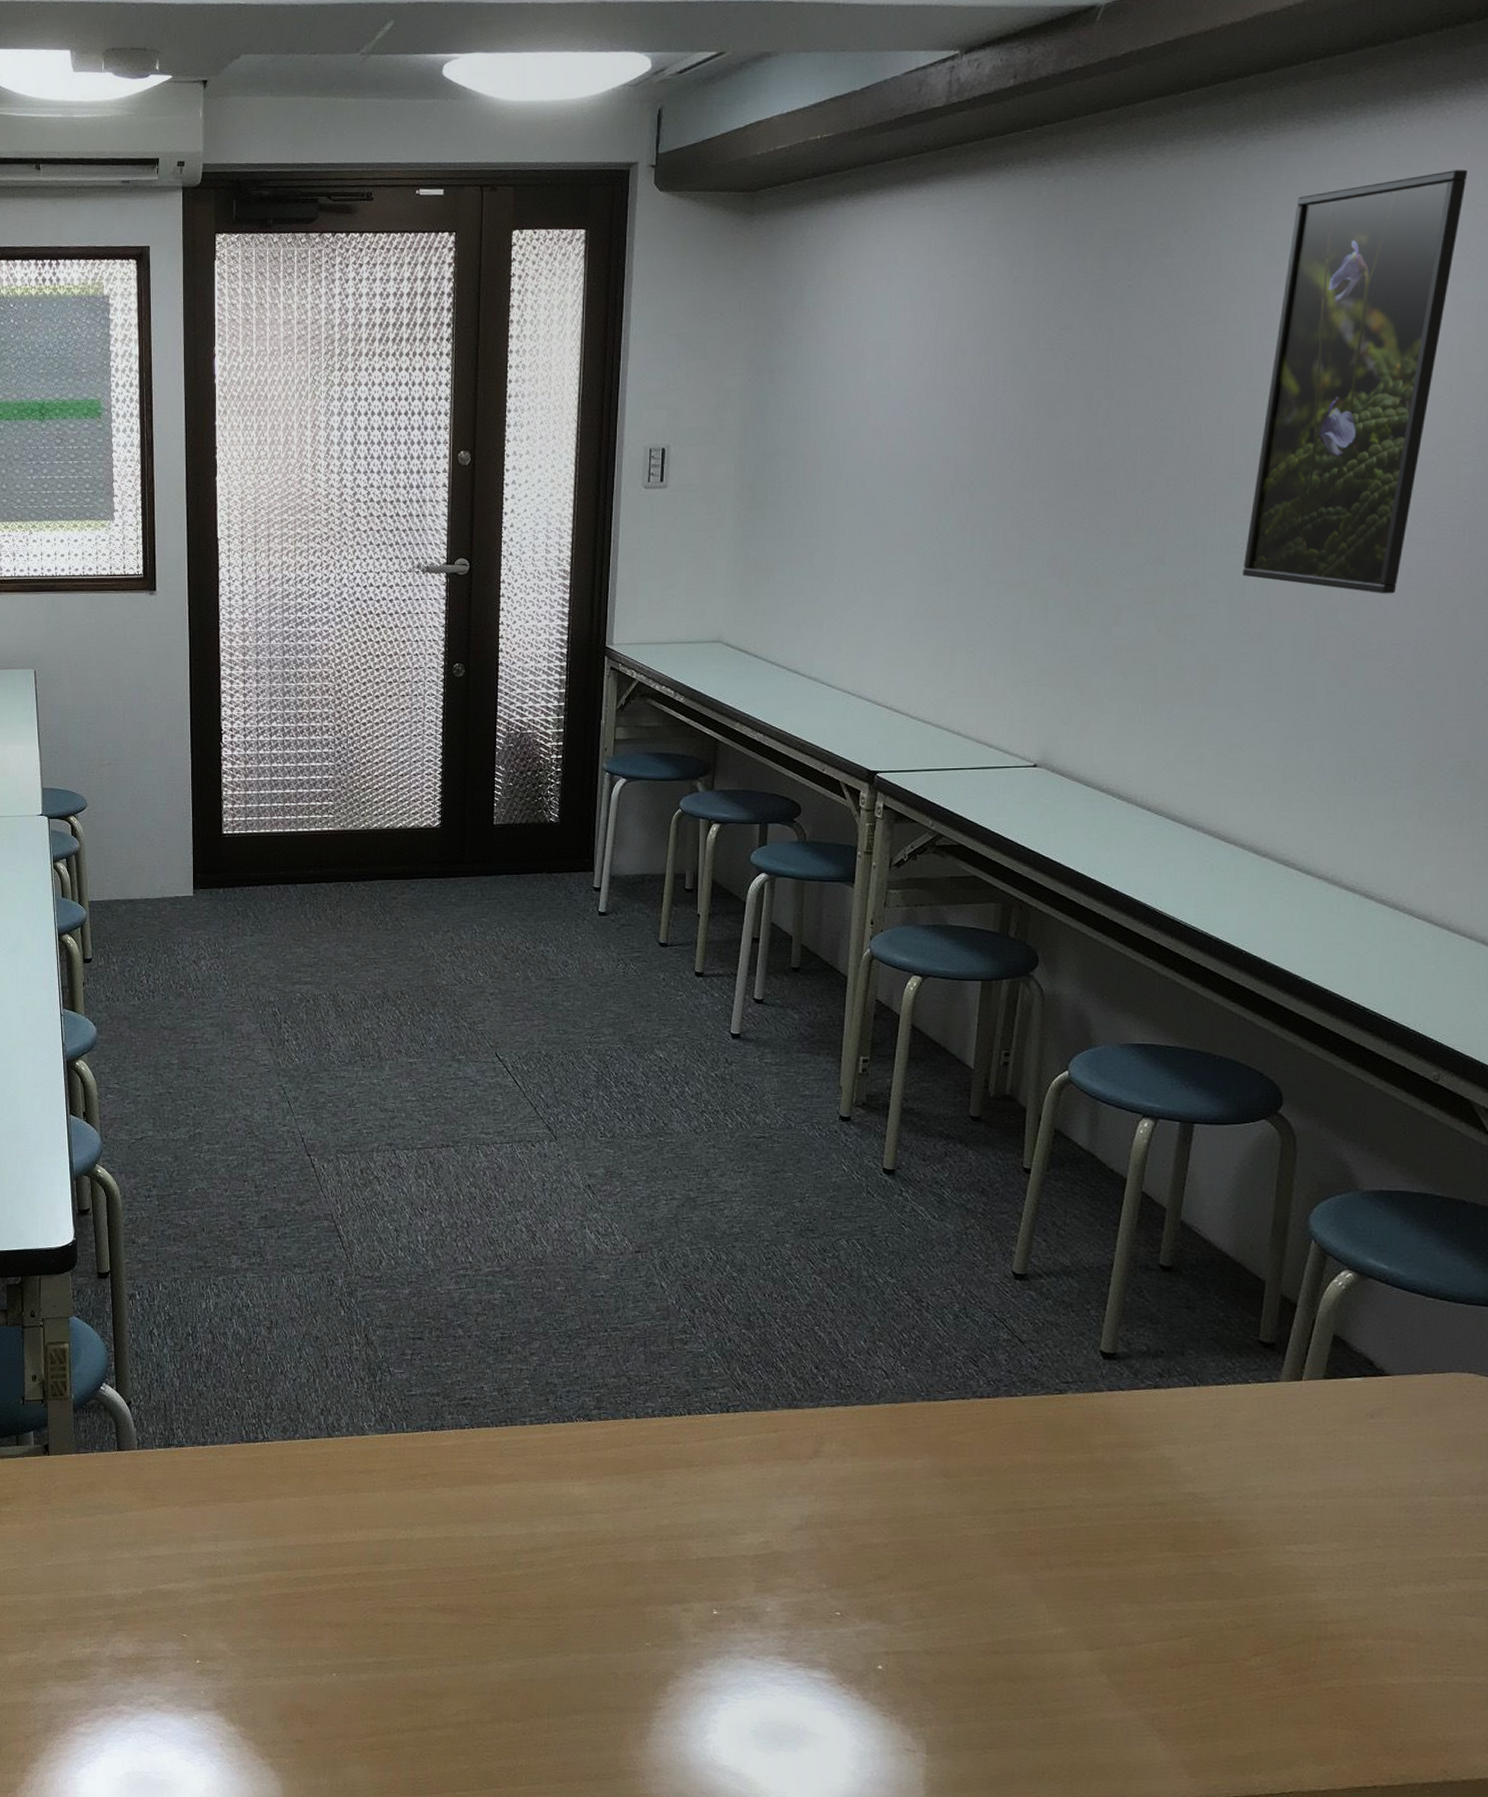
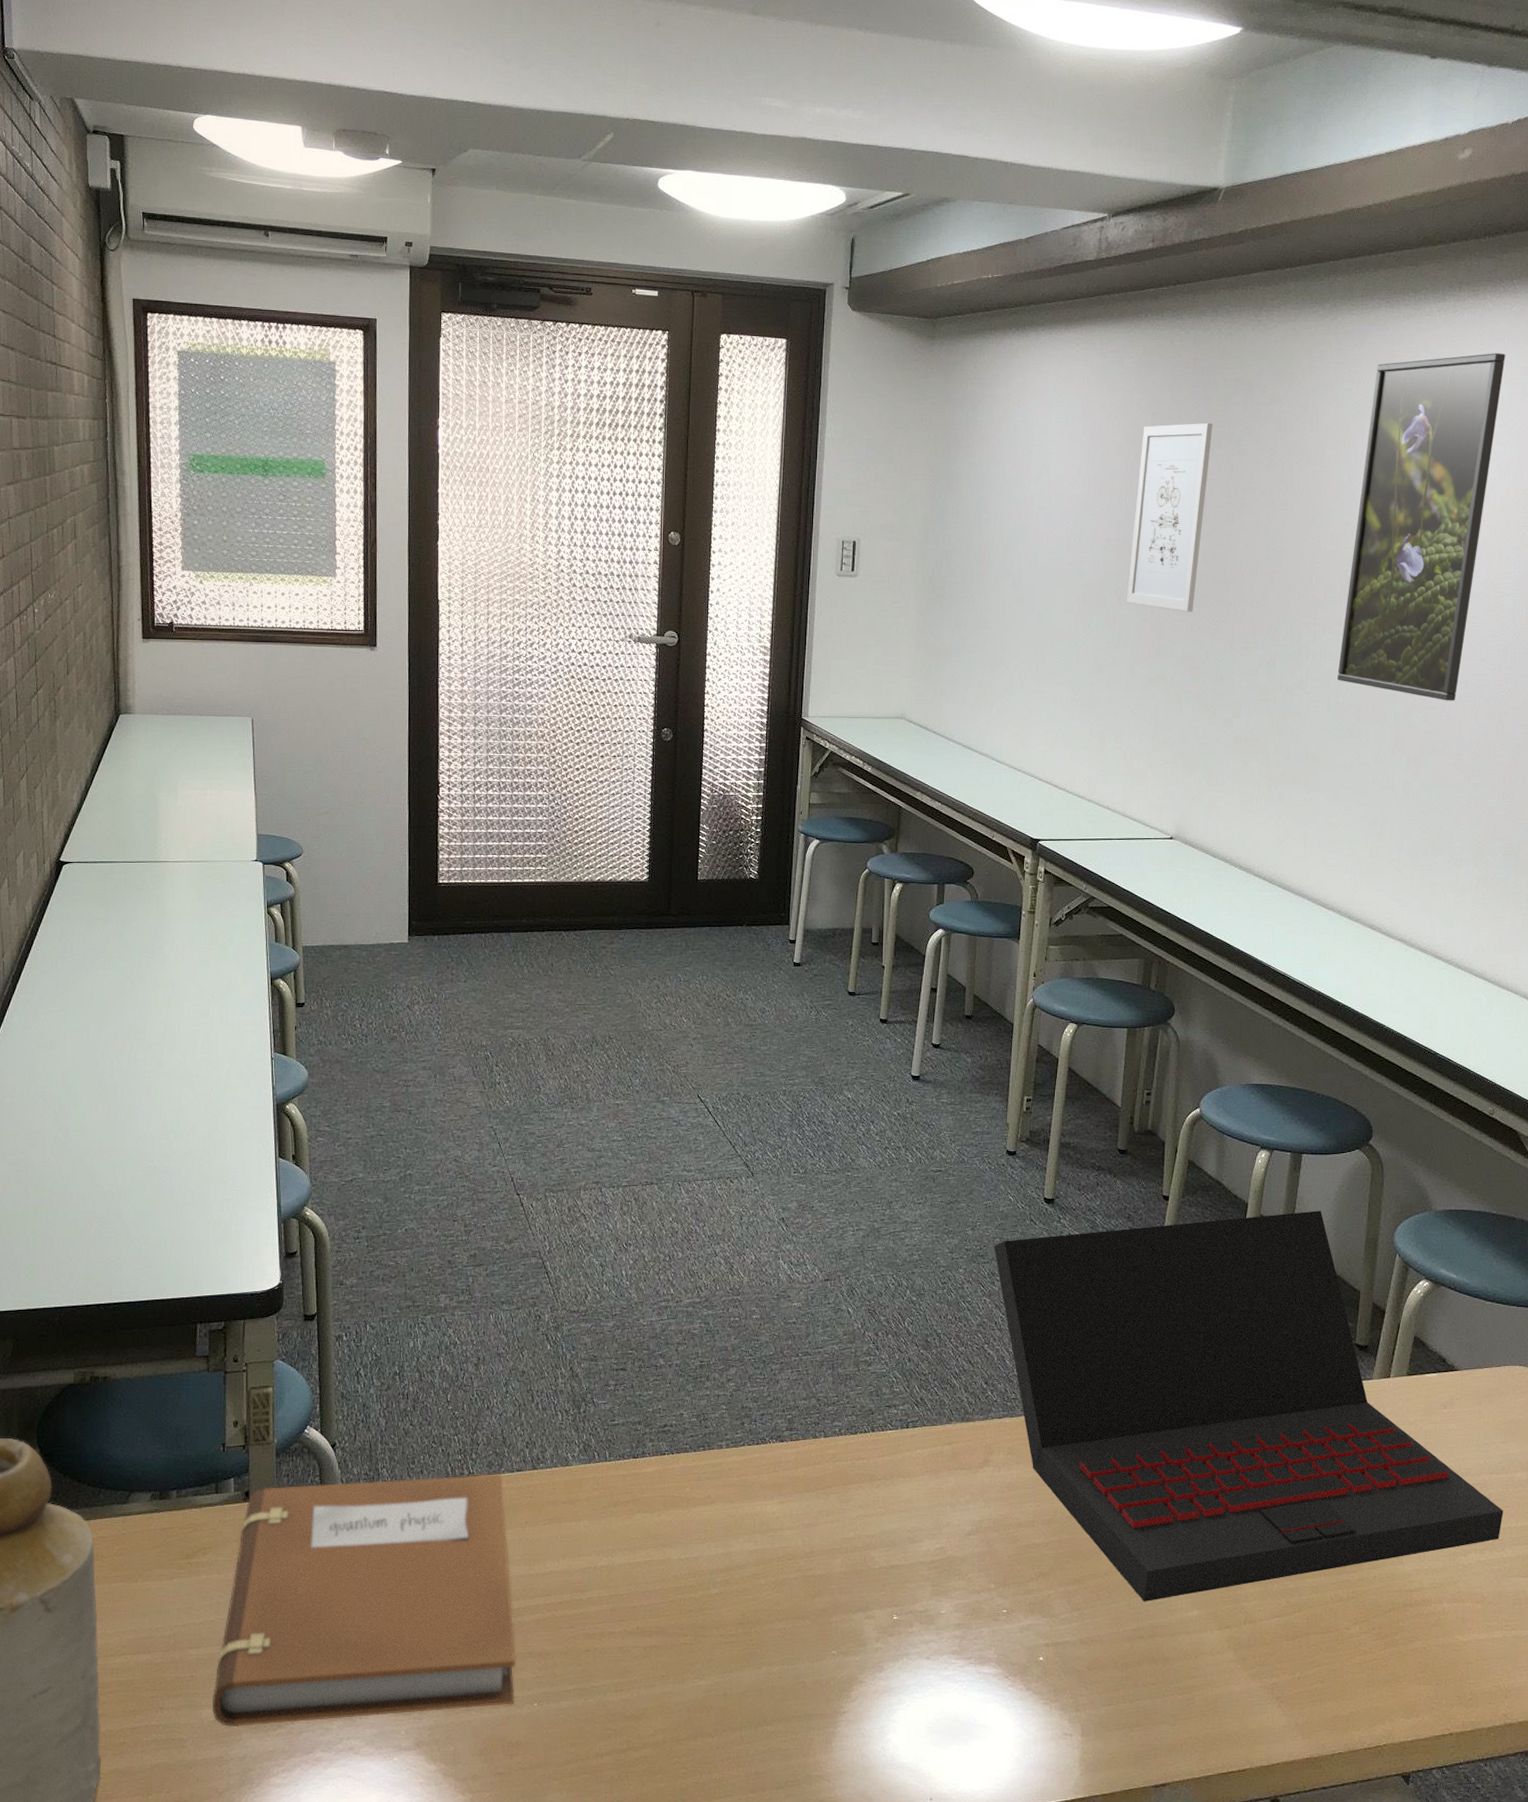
notebook: none [17,1439,313,1675] -> present [211,1474,515,1727]
laptop: none [824,1188,1446,1614] -> present [993,1211,1503,1601]
wall art: none [981,283,1088,506] -> present [1126,422,1213,612]

